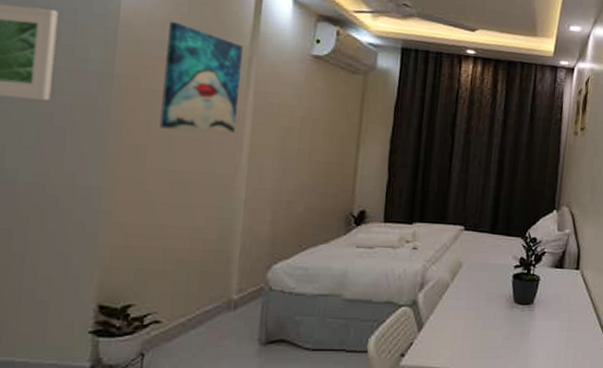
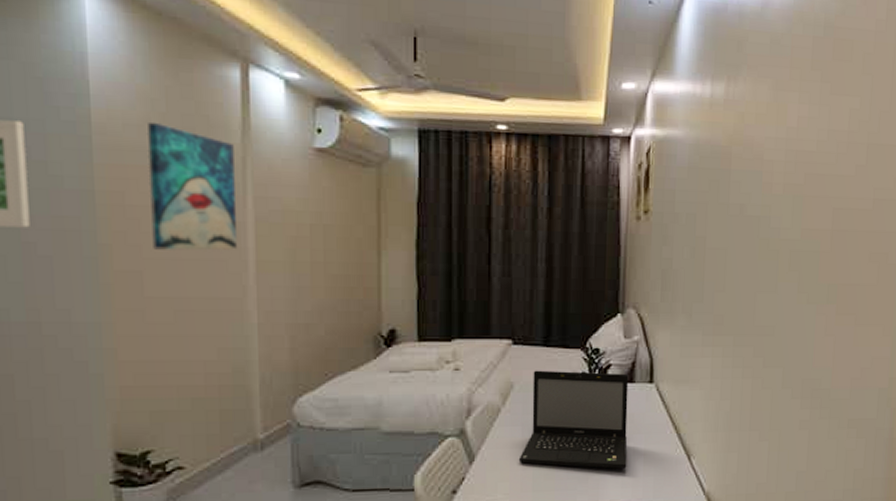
laptop: none [461,253,559,341] -> present [518,370,629,469]

